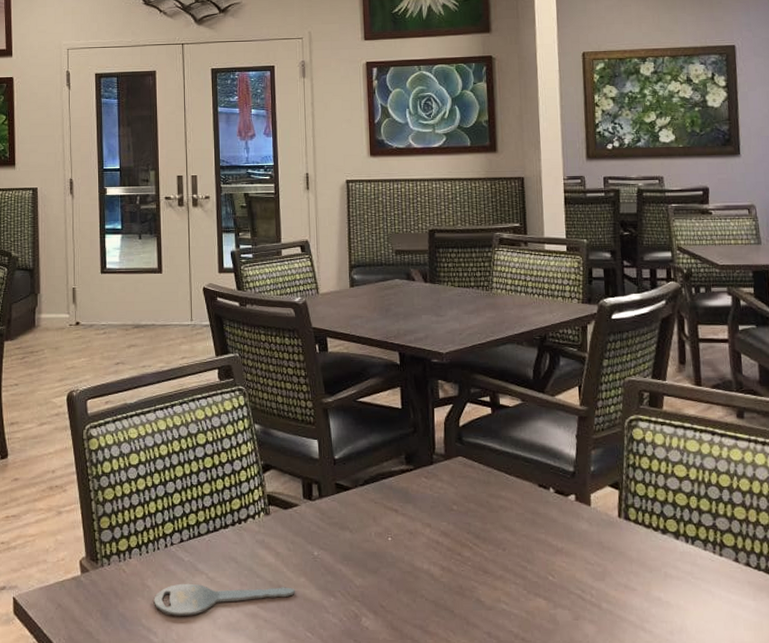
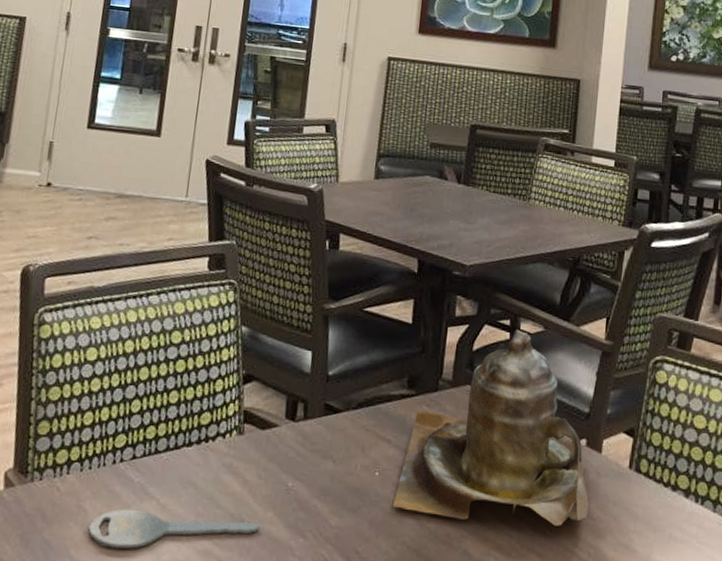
teapot: none [407,404,586,572] -> present [392,329,589,526]

